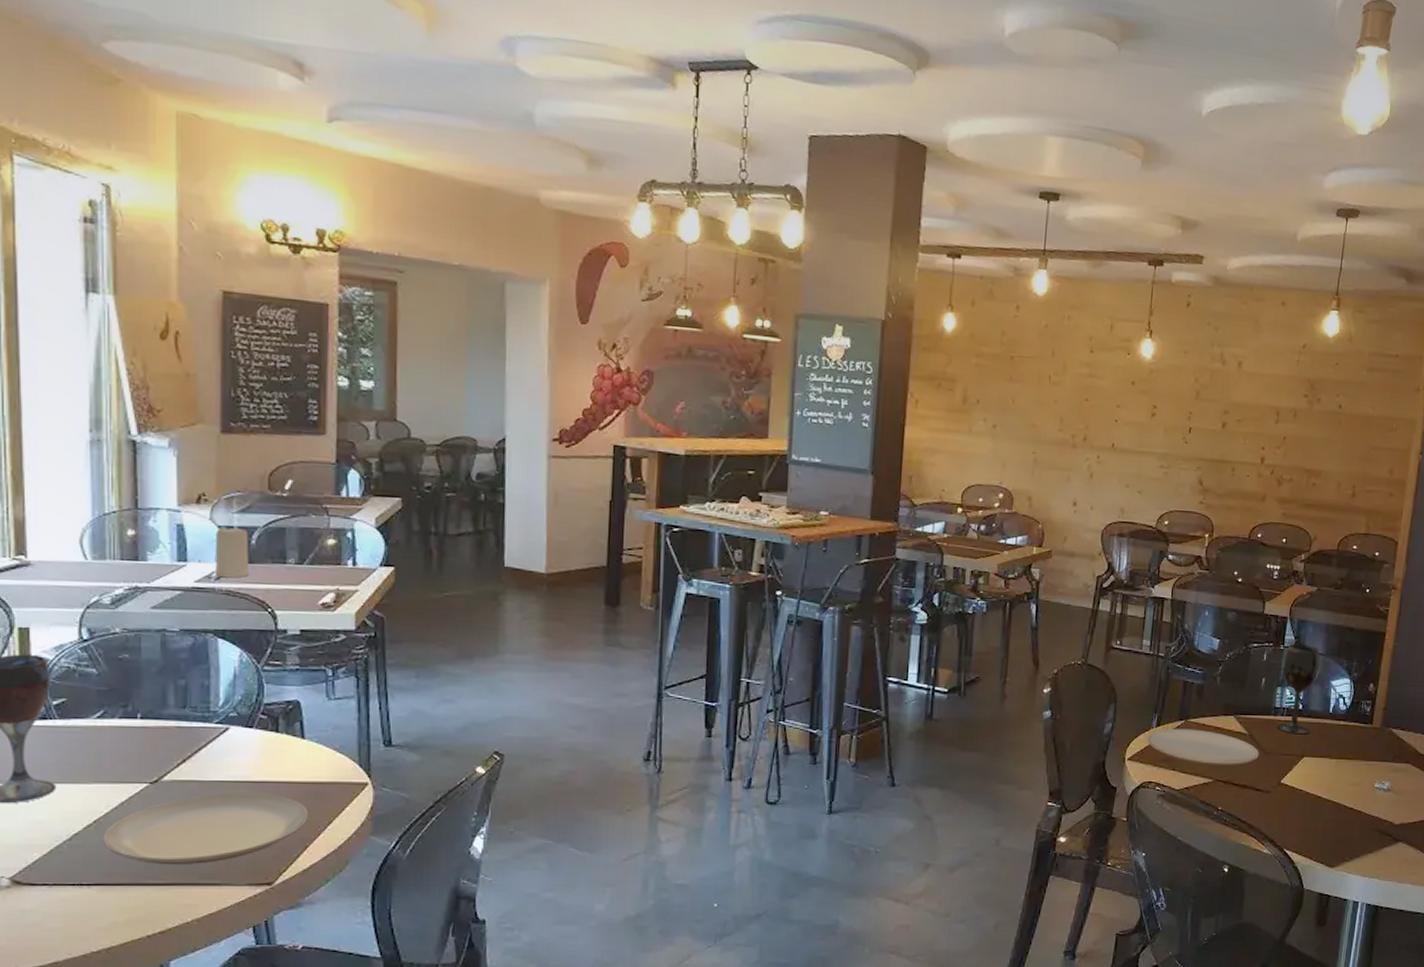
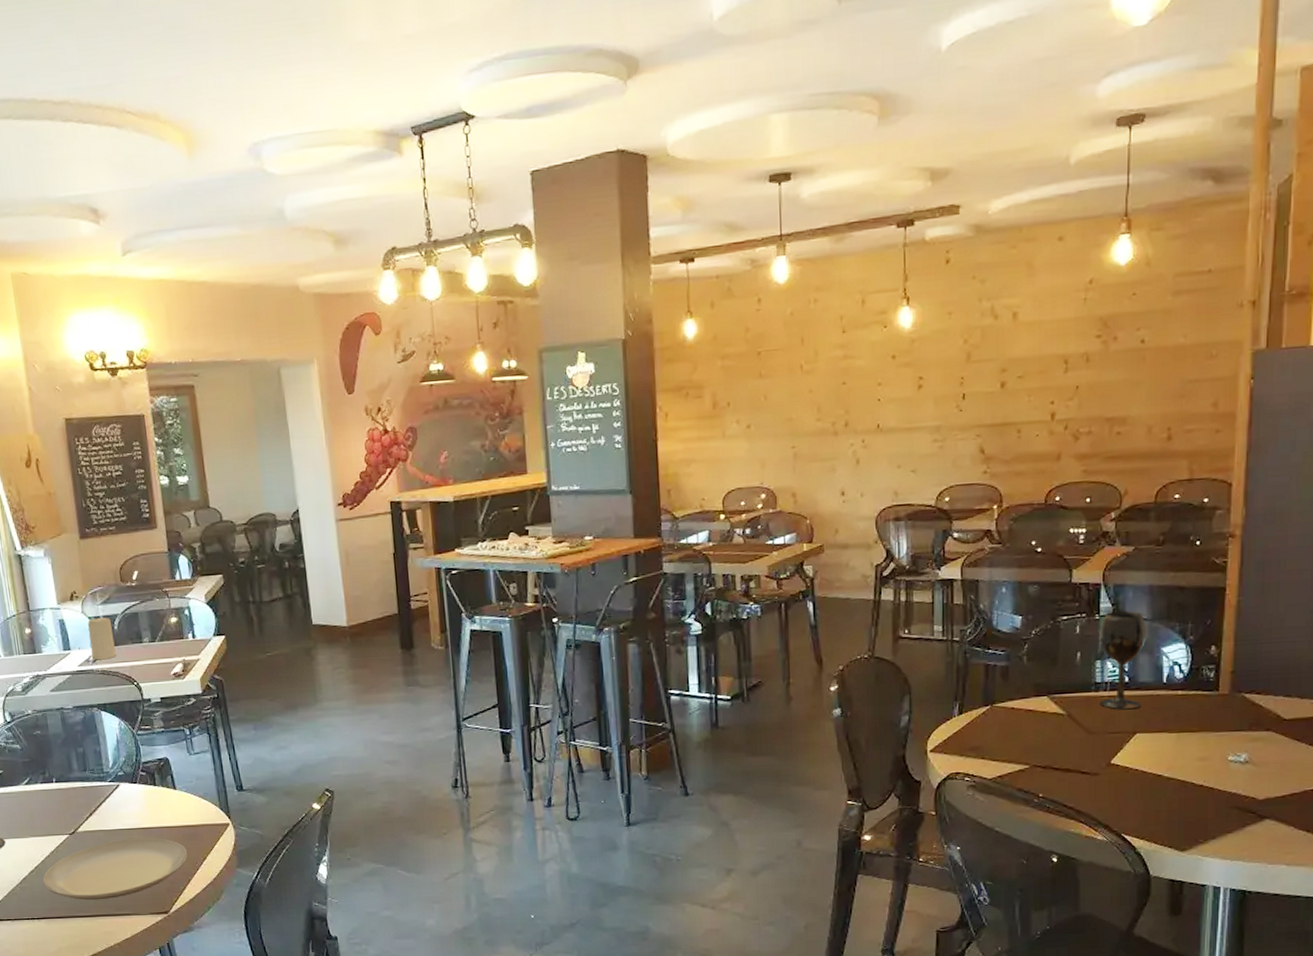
plate: present [1146,728,1259,766] -> none [949,714,1081,751]

